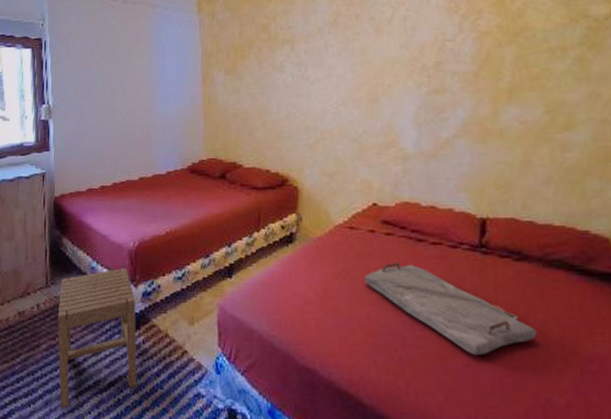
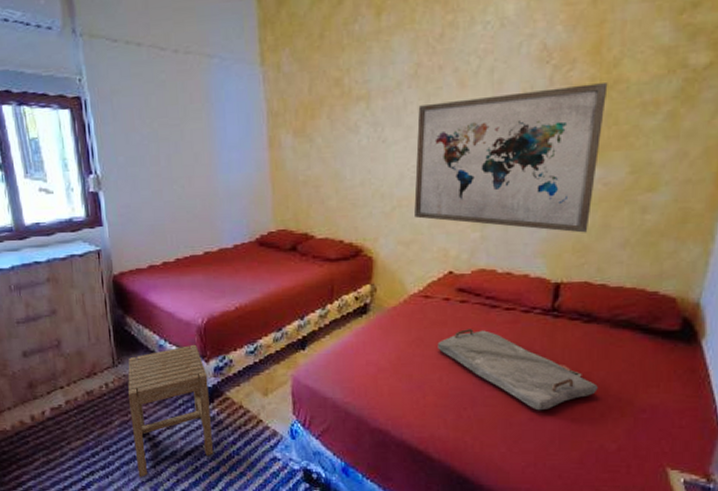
wall art: none [337,30,515,169] -> present [414,83,608,233]

